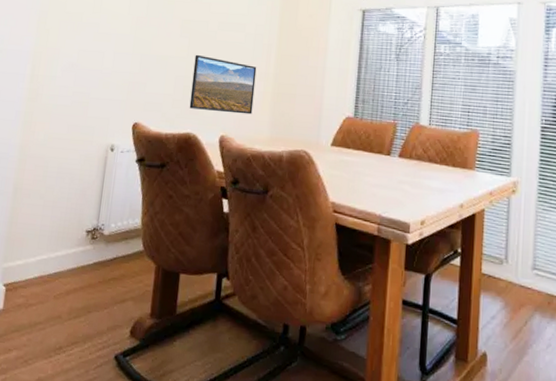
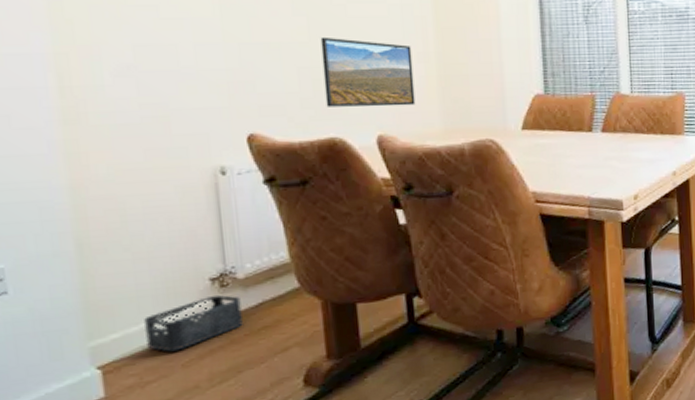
storage bin: none [36,244,102,284] -> present [143,294,243,352]

